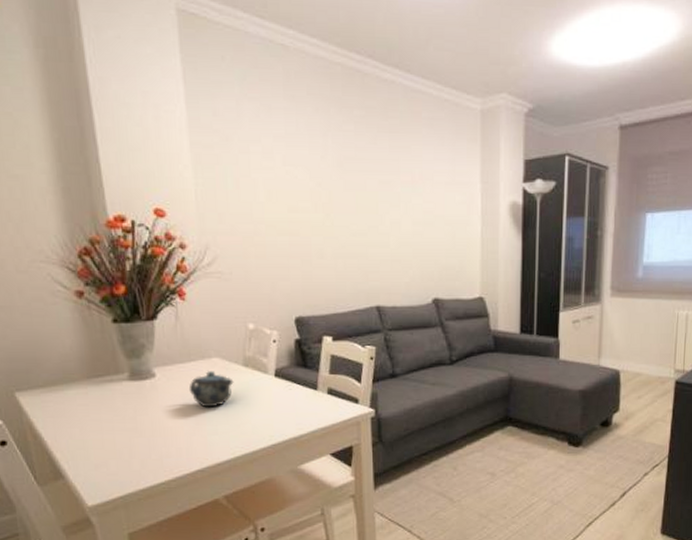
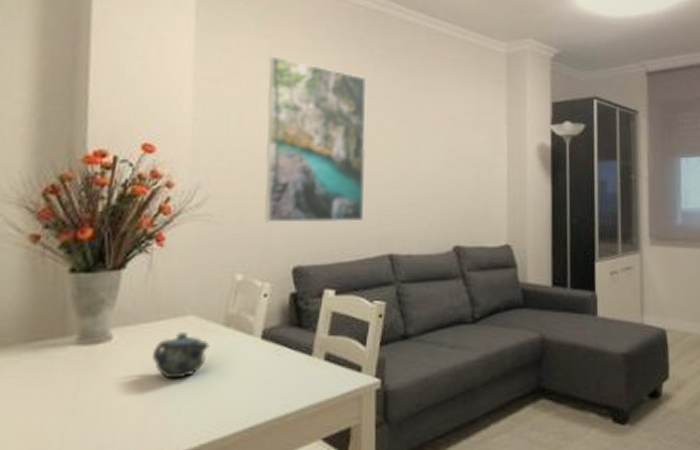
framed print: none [256,120,353,279] -> present [264,56,366,223]

